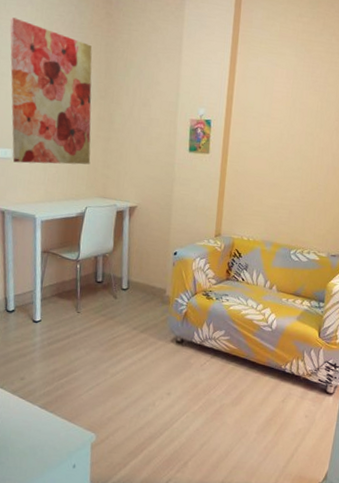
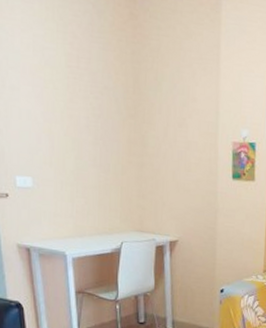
wall art: present [9,17,92,165] -> none [15,17,123,195]

